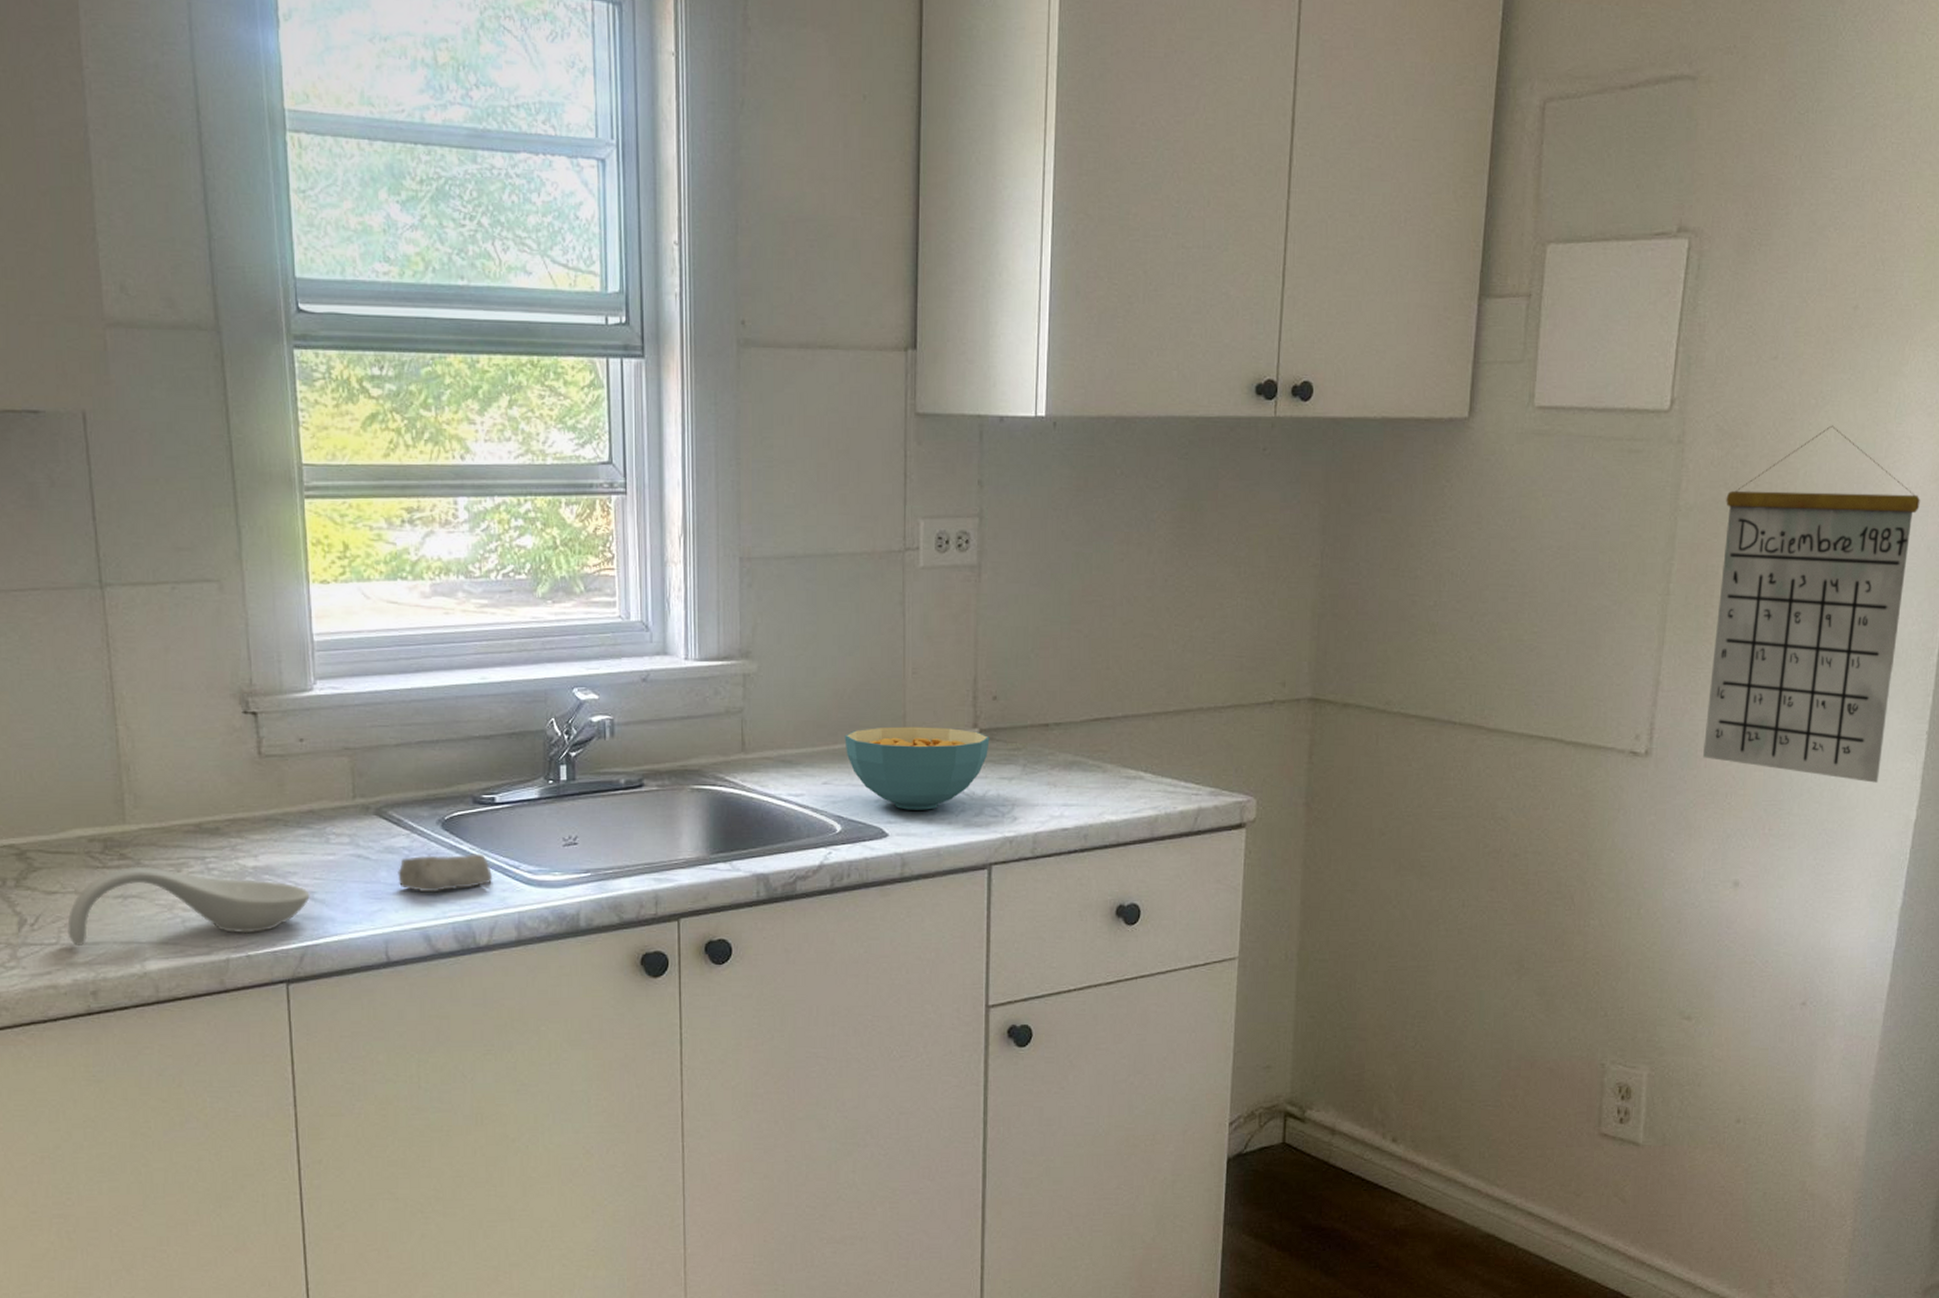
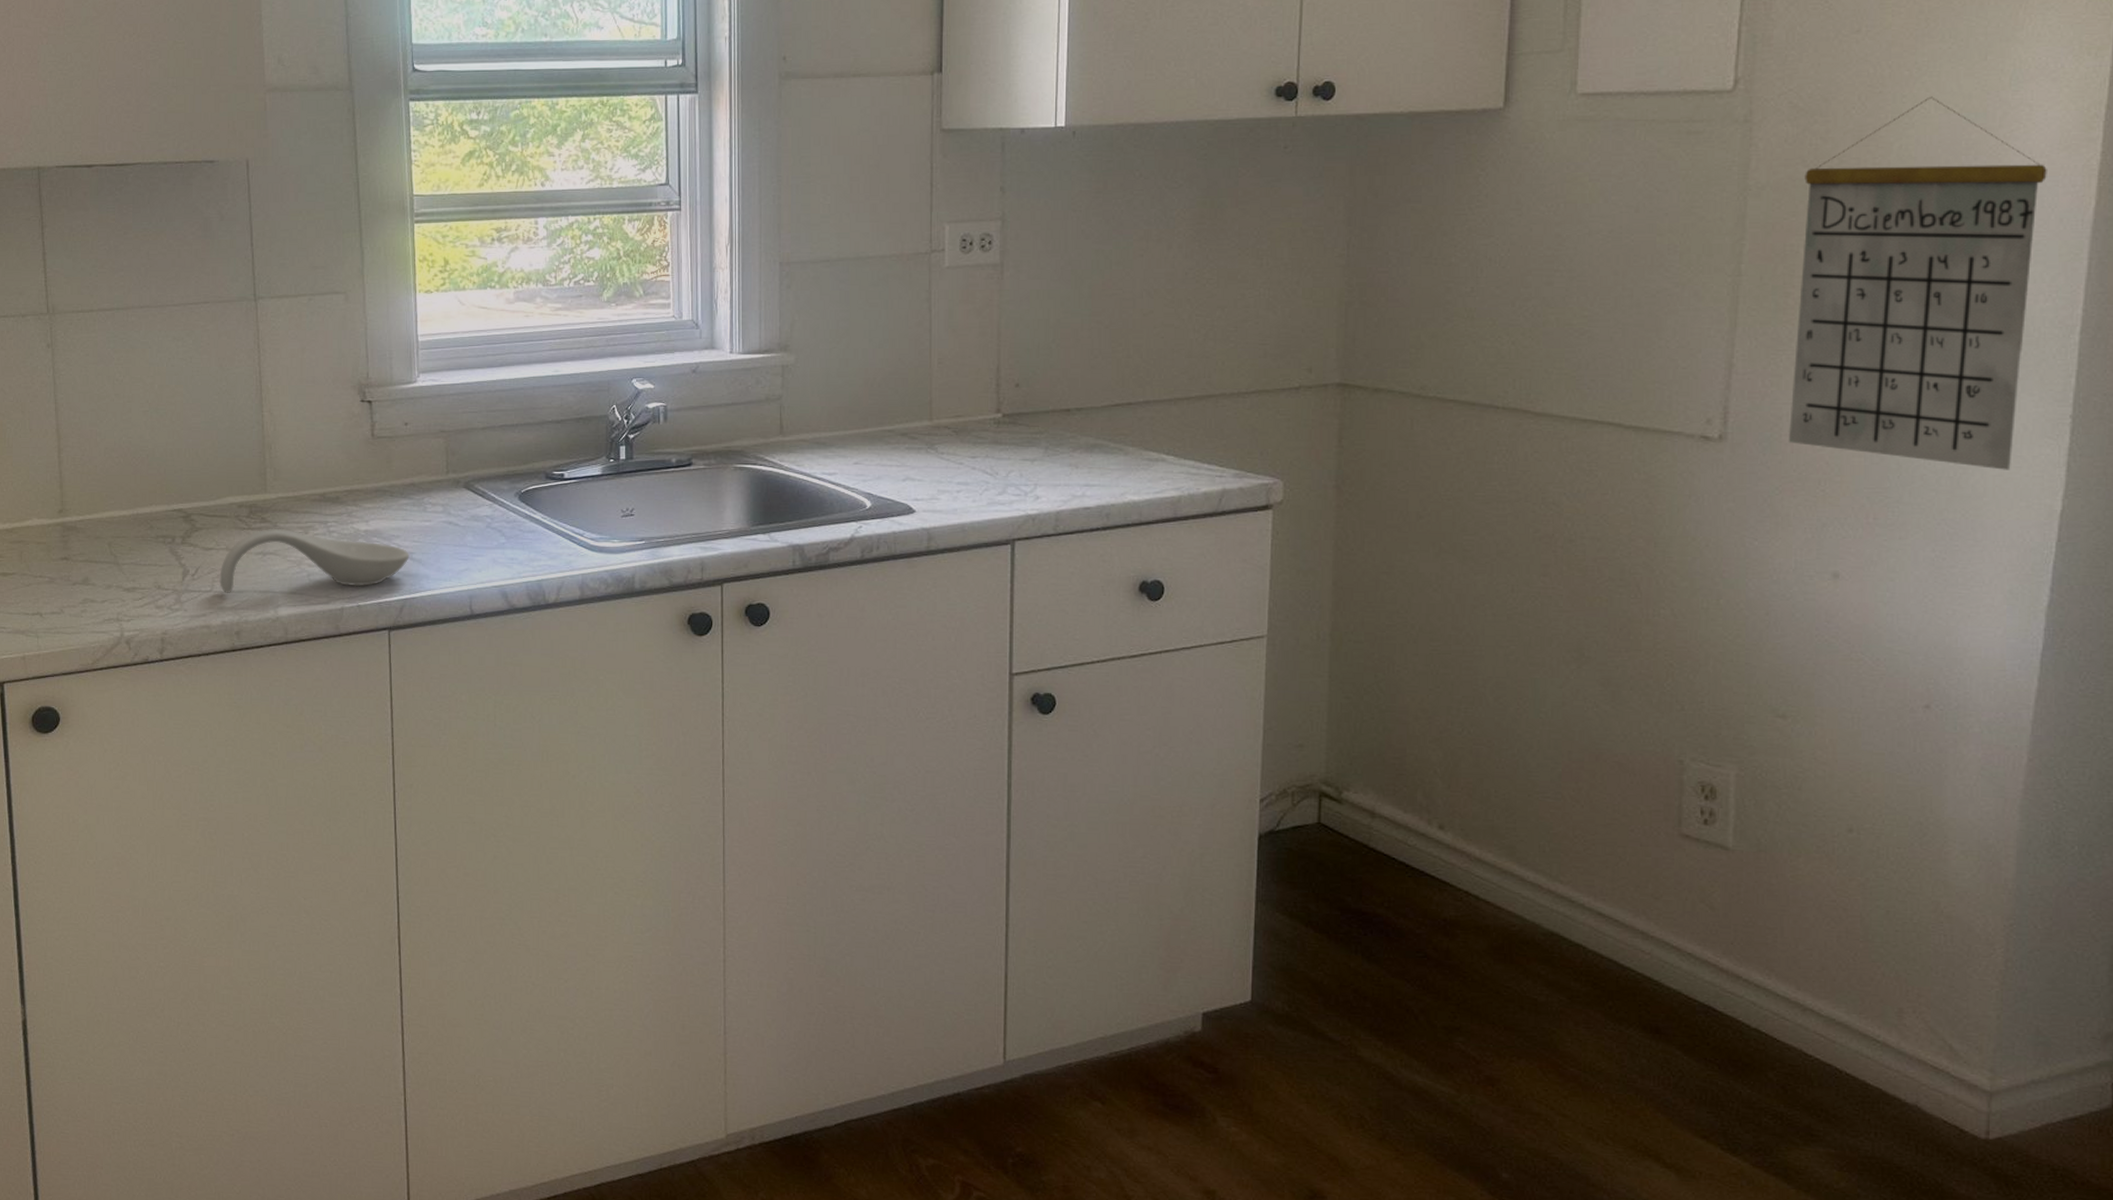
soap bar: present [398,854,492,891] -> none [481,522,560,555]
cereal bowl: present [844,726,990,810] -> none [874,412,1012,489]

